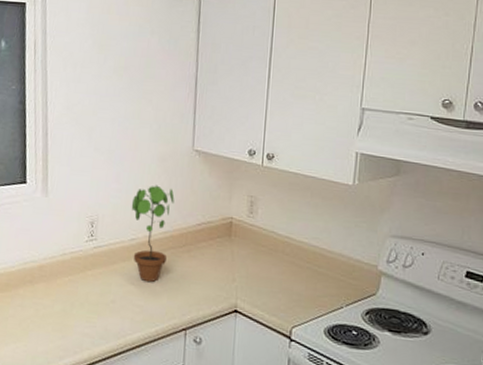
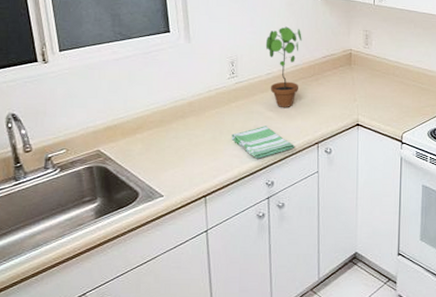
dish towel: none [84,301,157,342] -> present [231,126,294,159]

